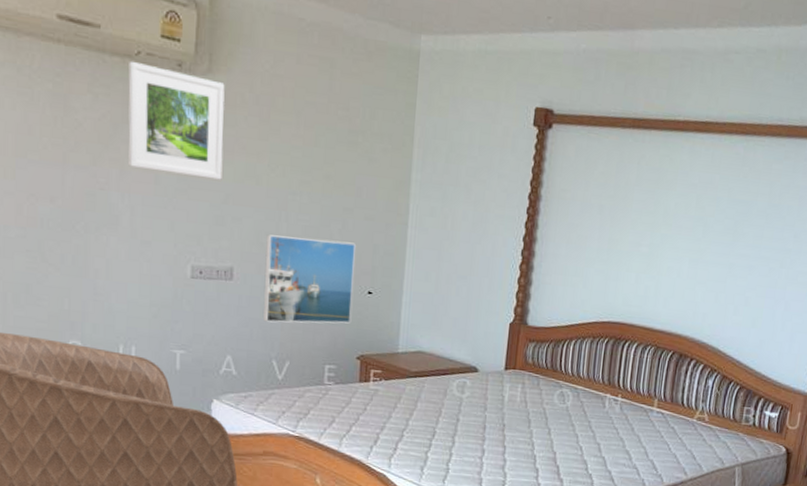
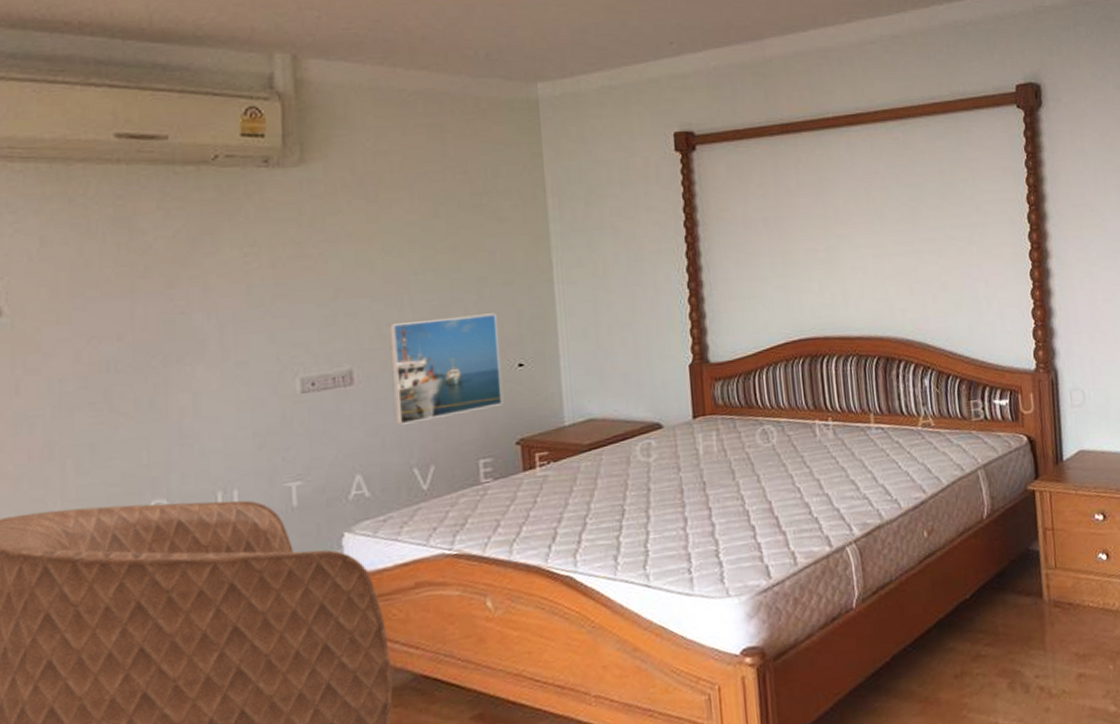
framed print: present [128,60,225,180] -> none [205,166,328,281]

